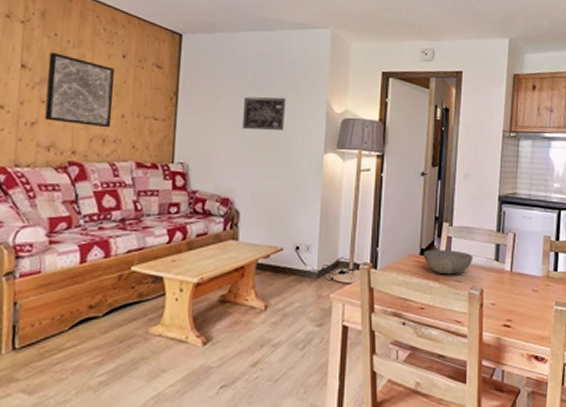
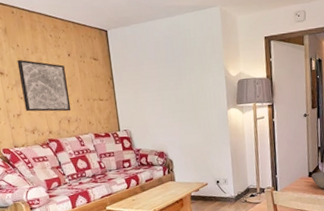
wall art: present [242,97,285,131] -> none [162,69,195,98]

